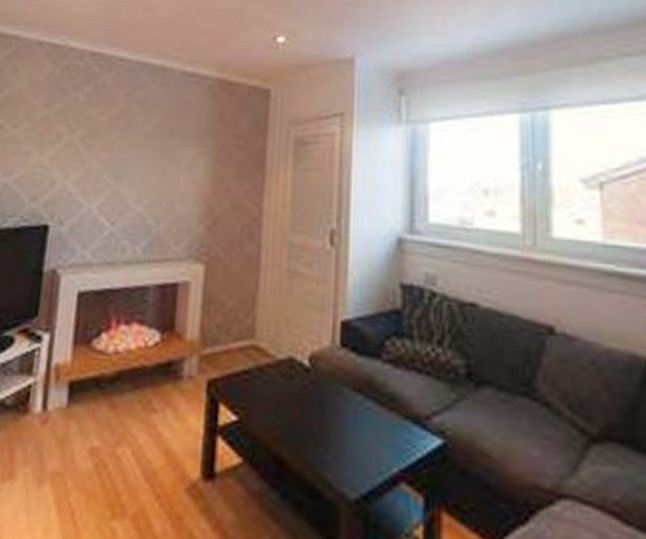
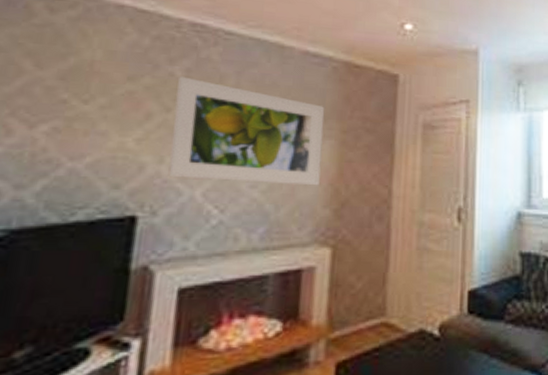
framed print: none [72,101,200,203] -> present [168,76,324,186]

